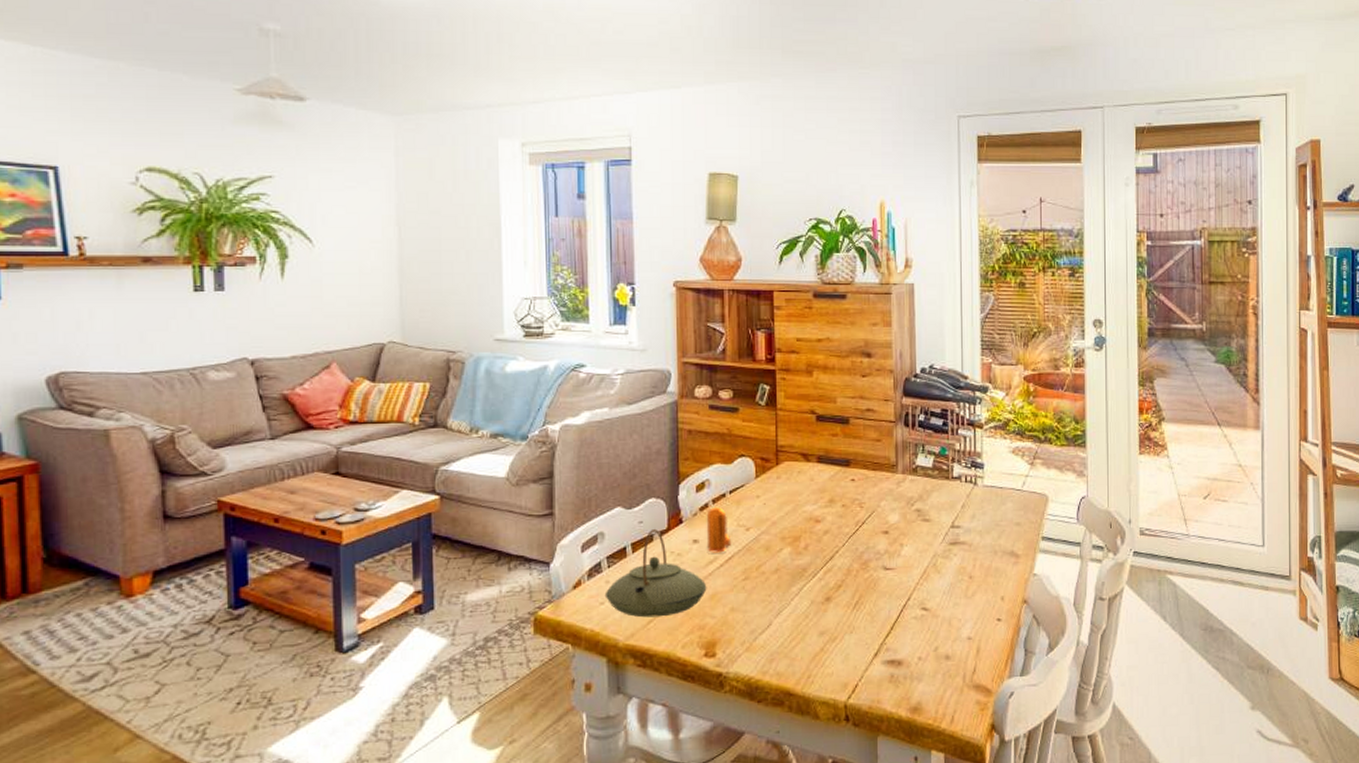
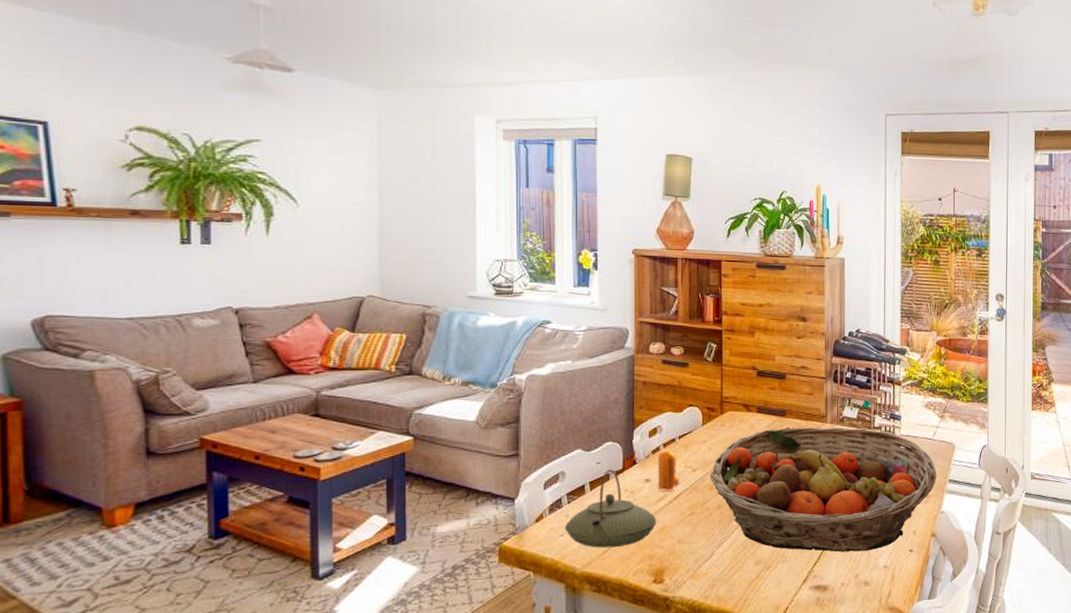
fruit basket: none [766,478,1028,622] -> present [710,427,937,552]

